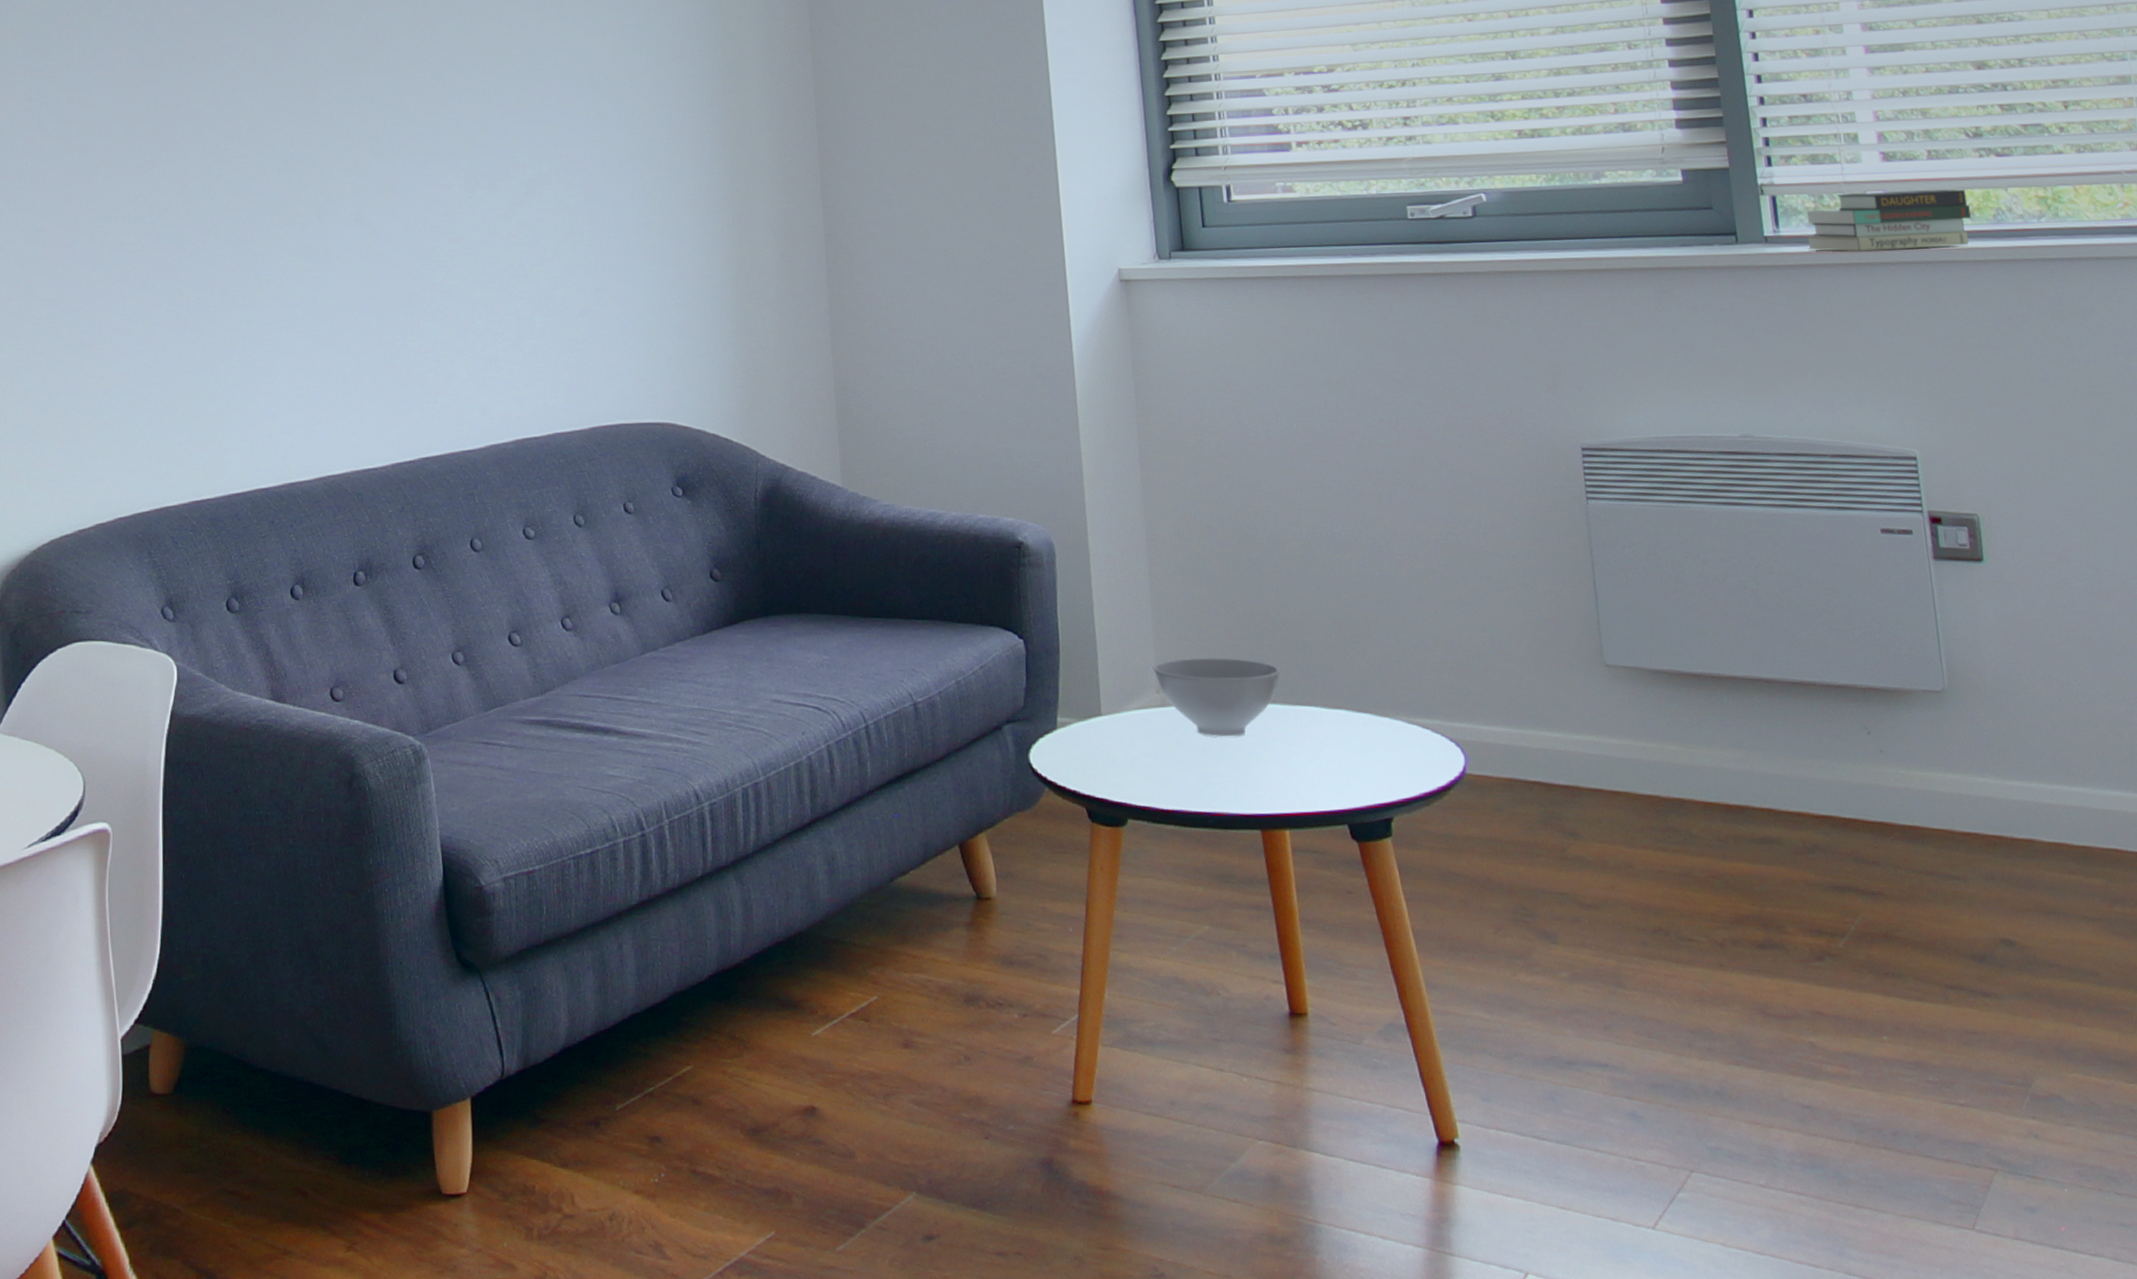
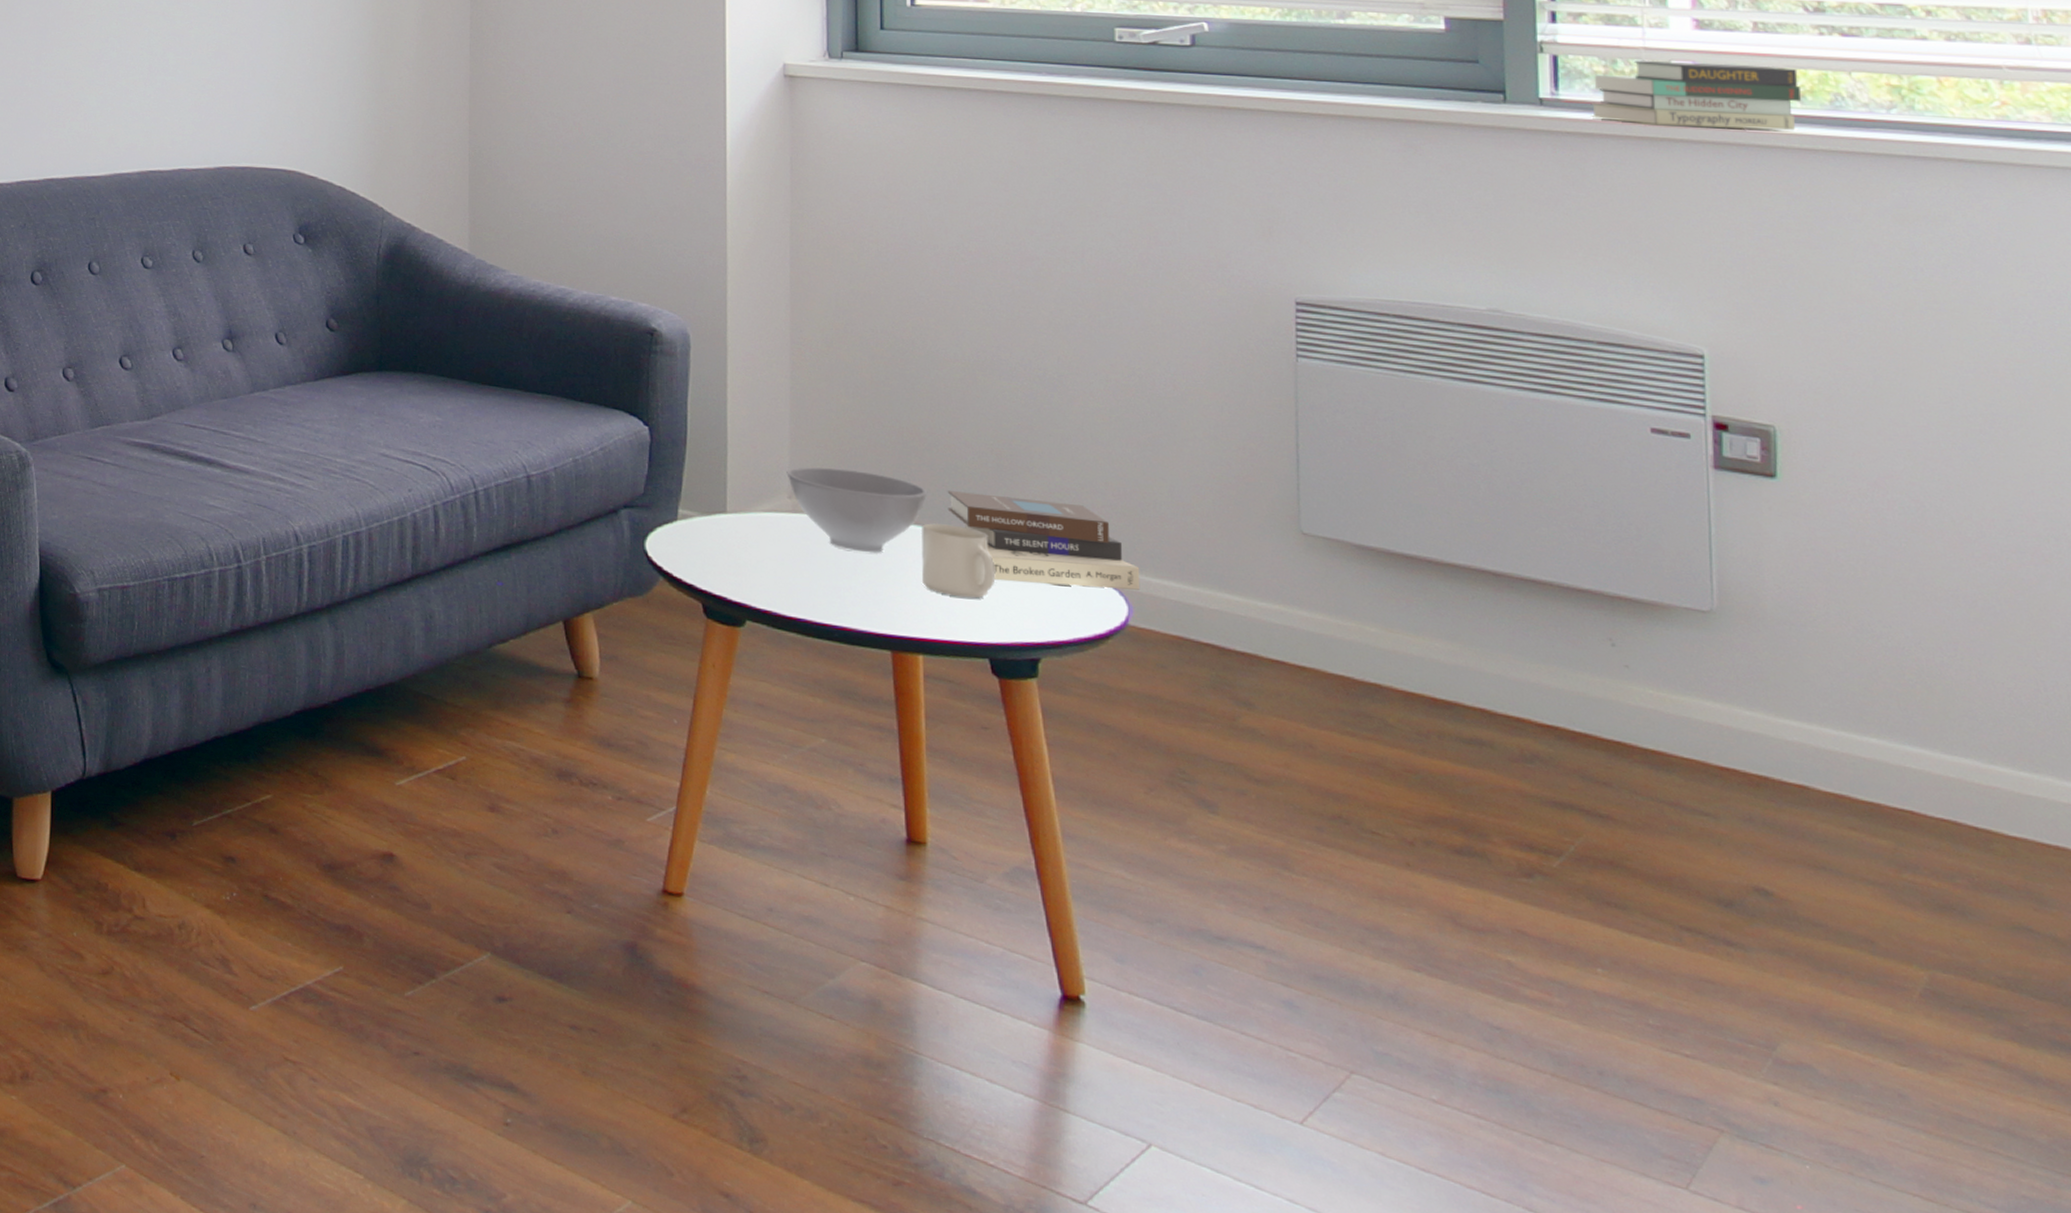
cup: none [1278,699,1347,769] -> present [922,523,996,599]
books: none [1297,664,1474,748] -> present [947,491,1141,590]

